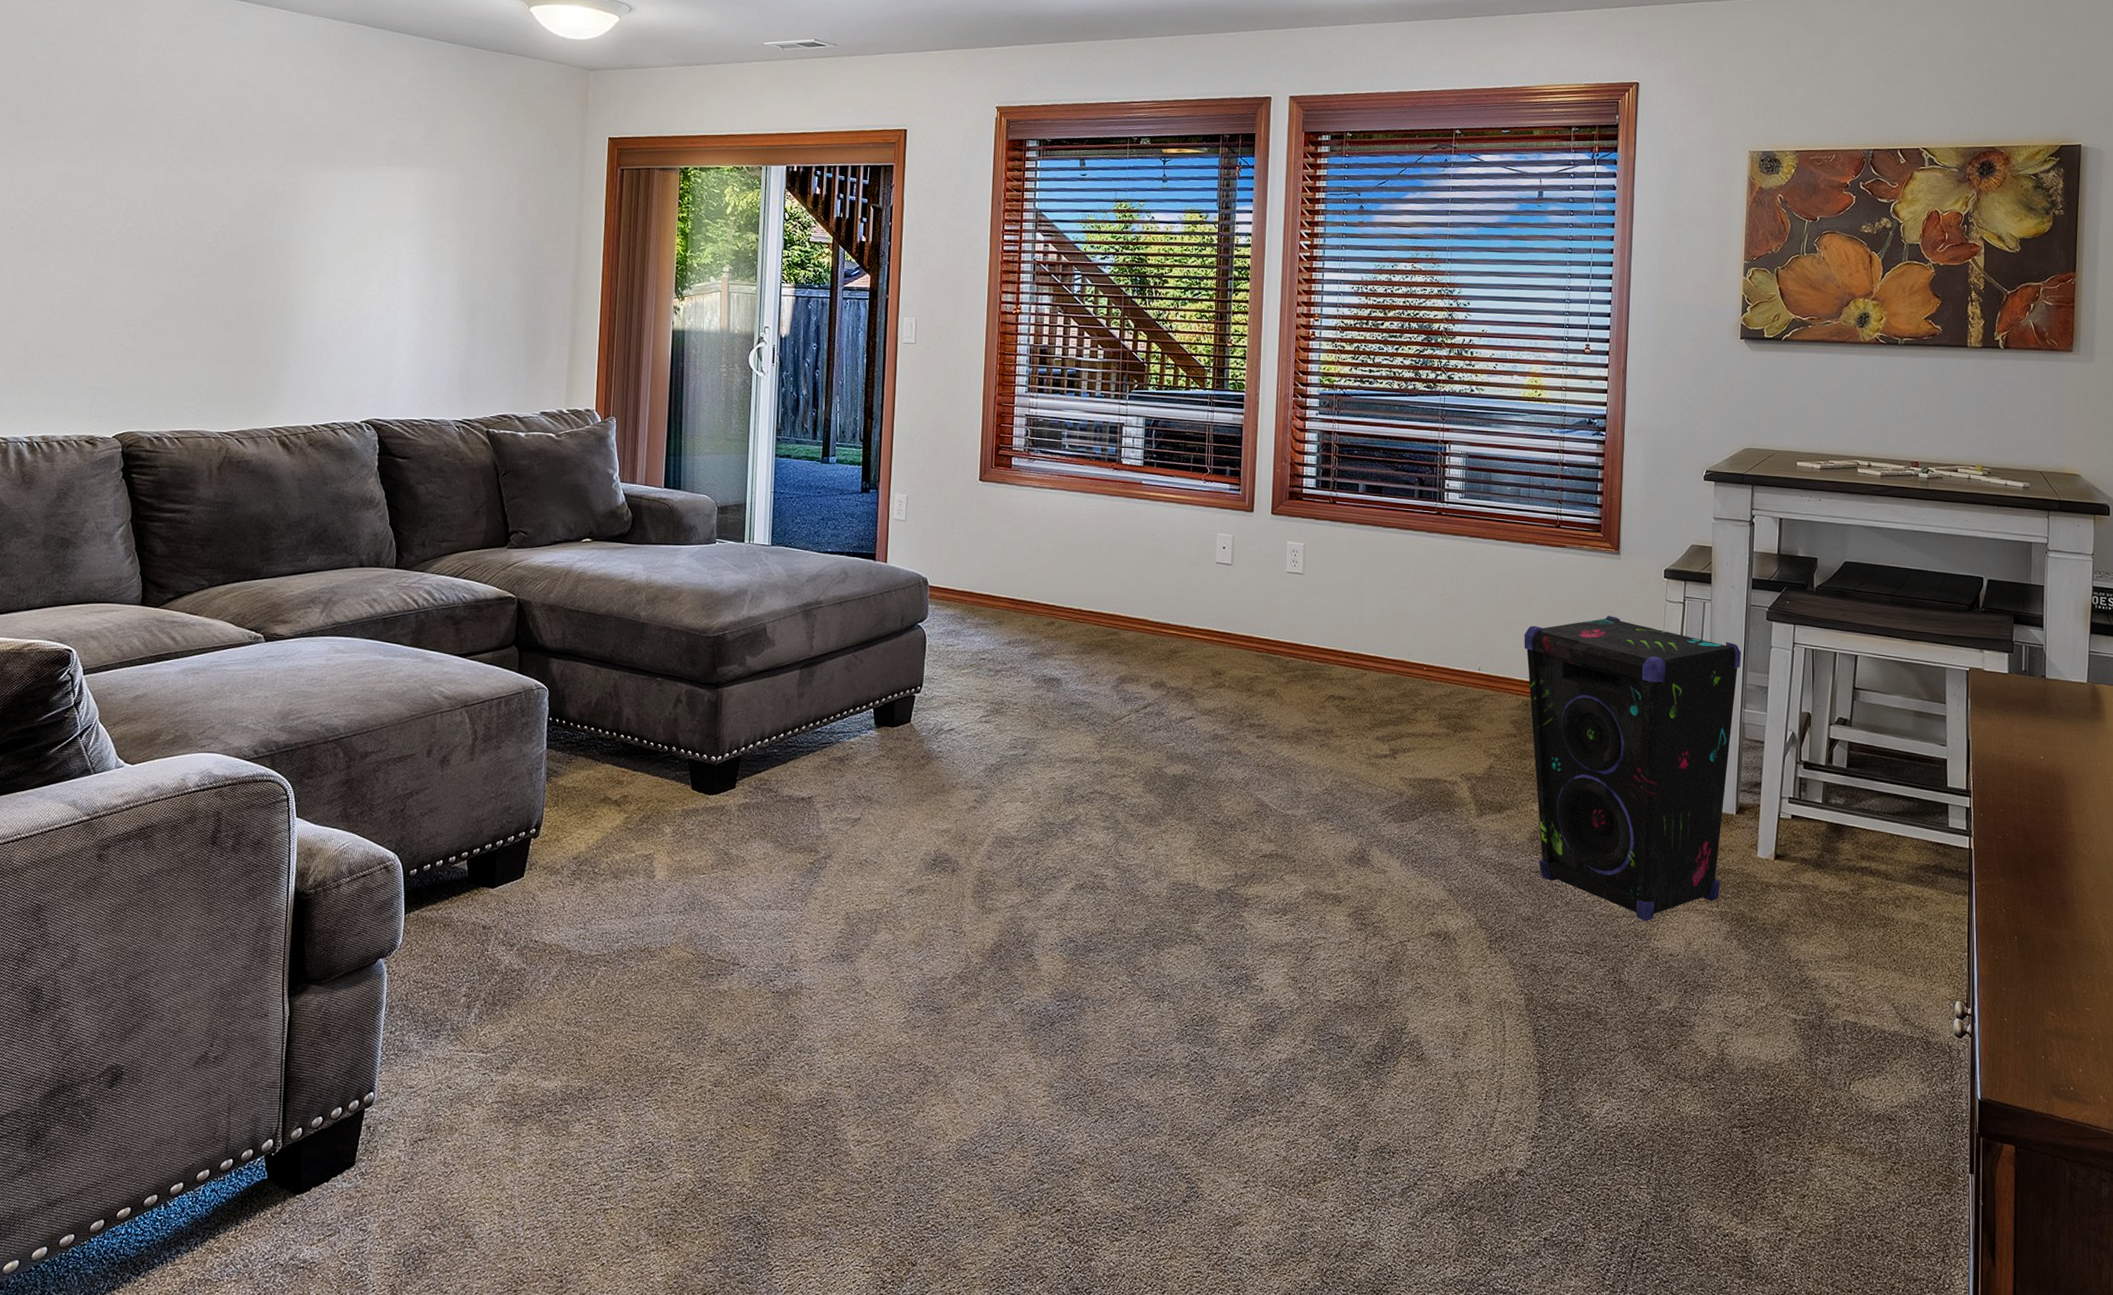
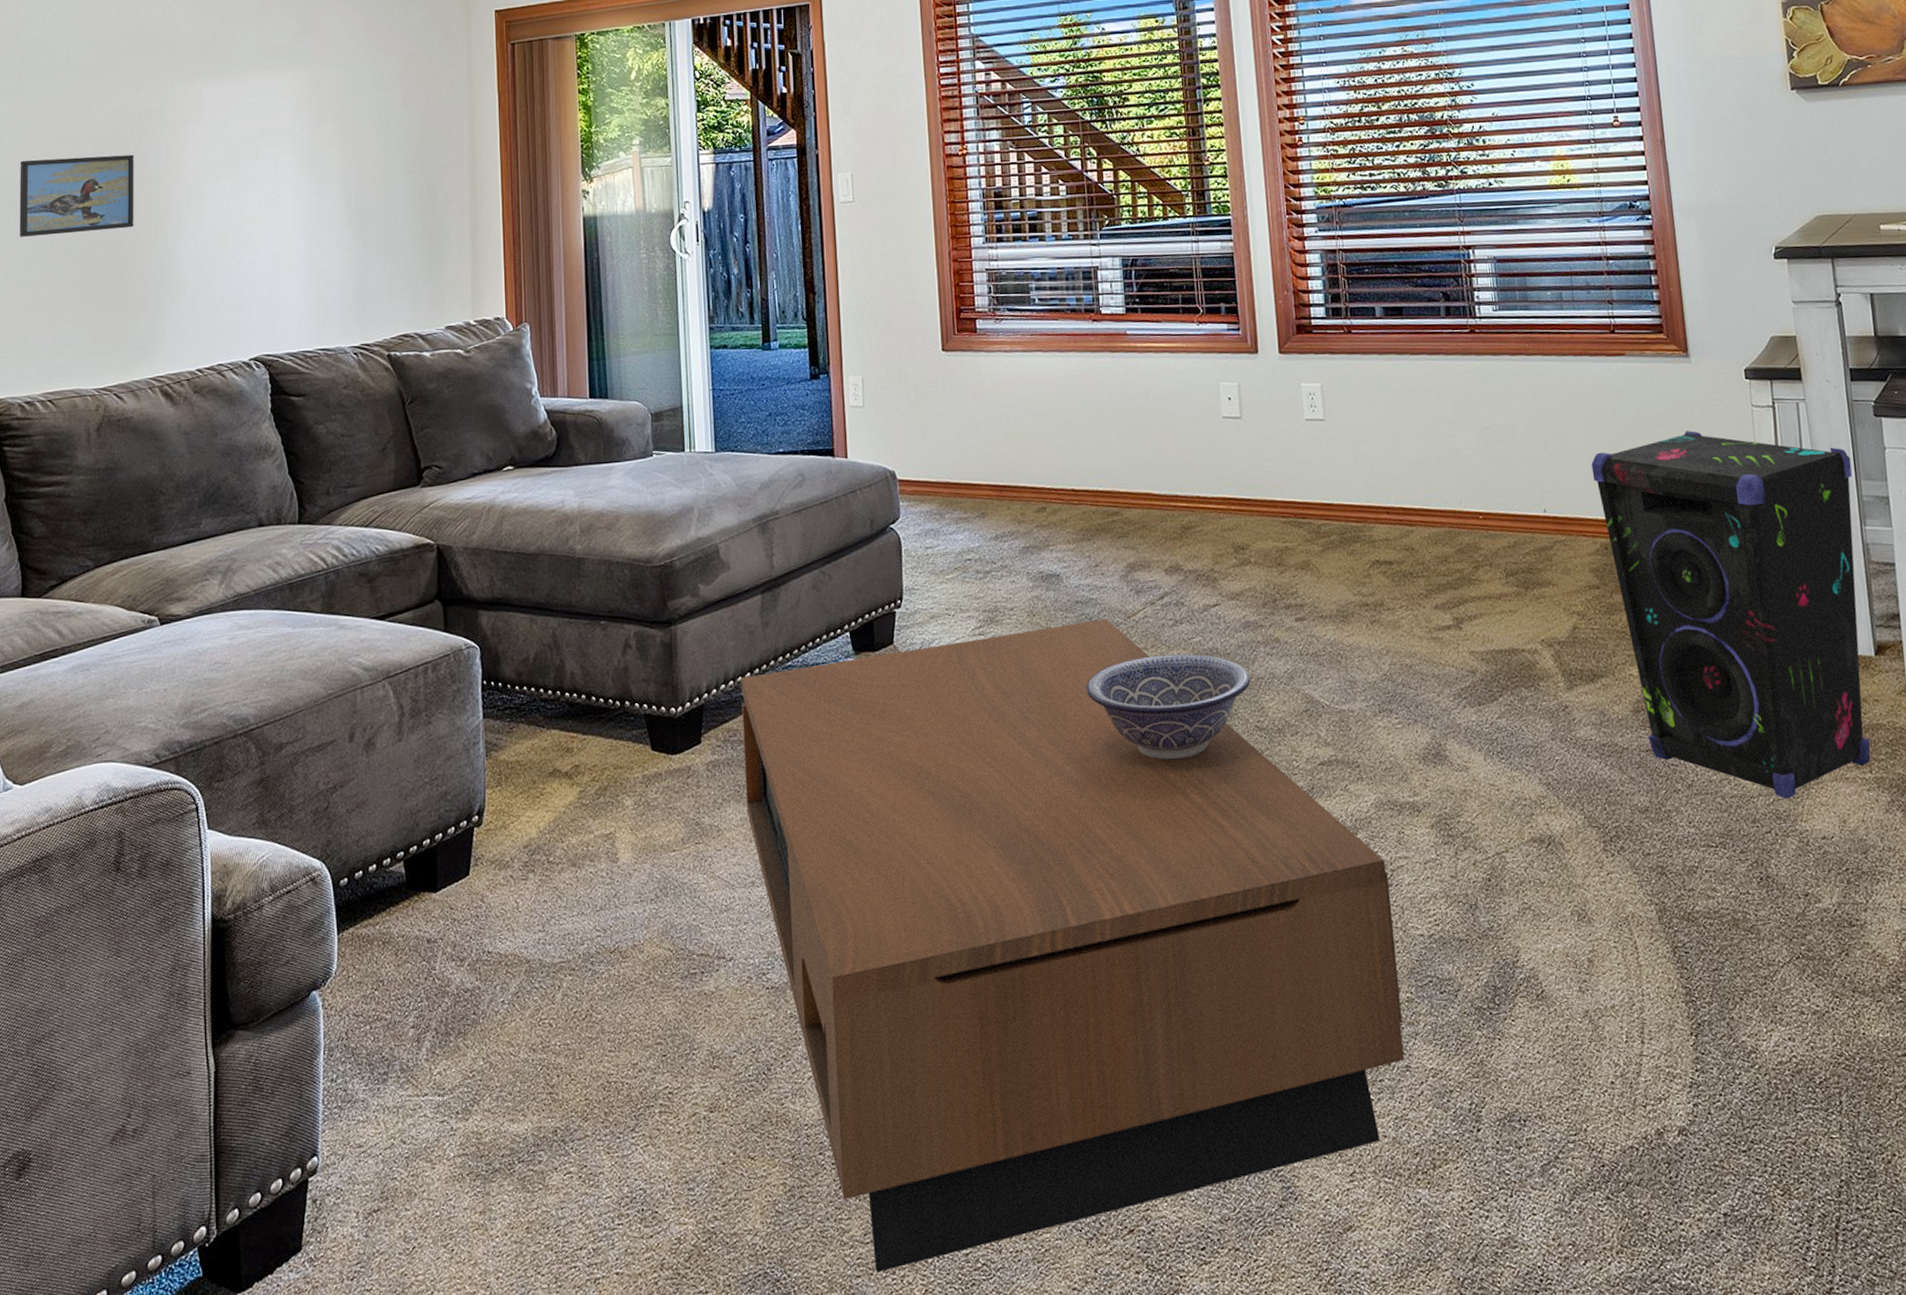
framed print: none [157,222,267,294] -> present [19,154,134,237]
coffee table: none [769,720,1307,1224] -> present [740,619,1405,1273]
decorative bowl: none [1071,754,1213,841] -> present [1086,654,1251,760]

